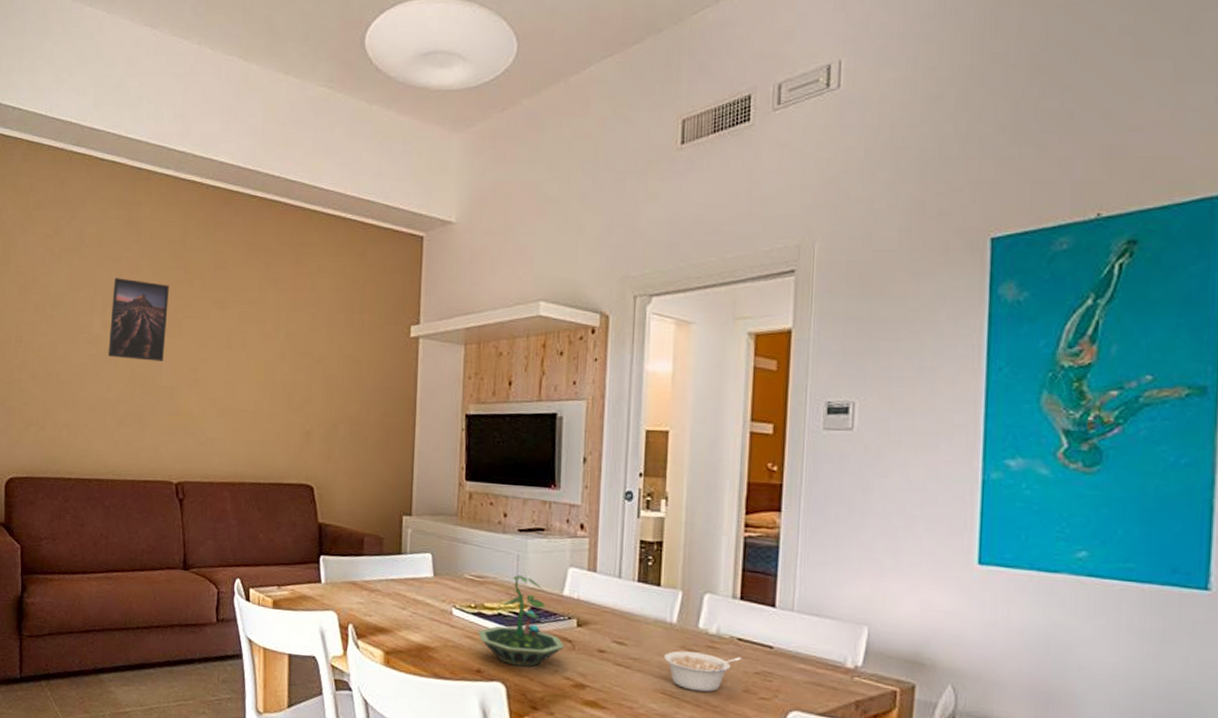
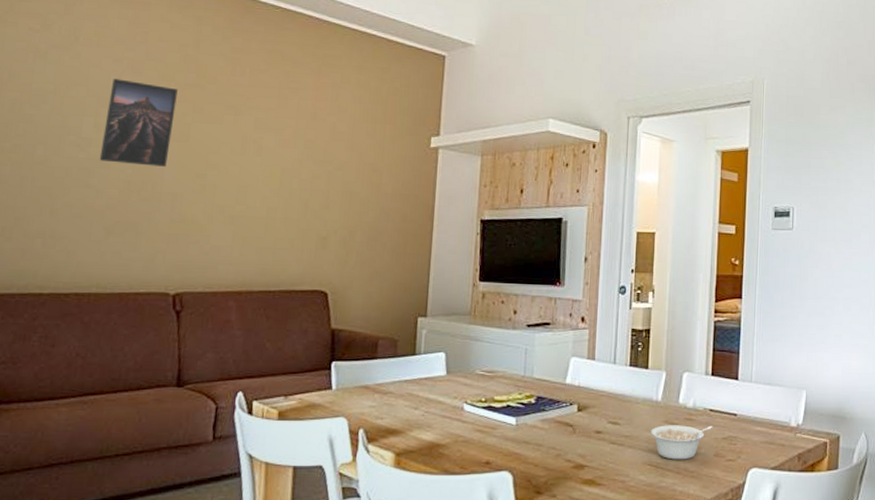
terrarium: present [478,574,566,668] -> none [488,367,567,454]

